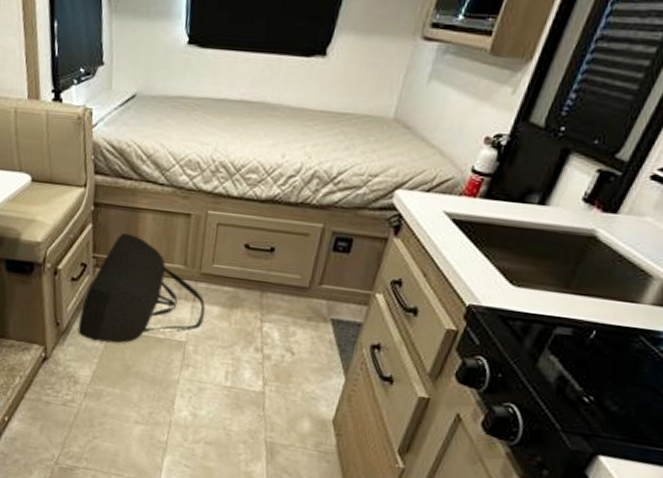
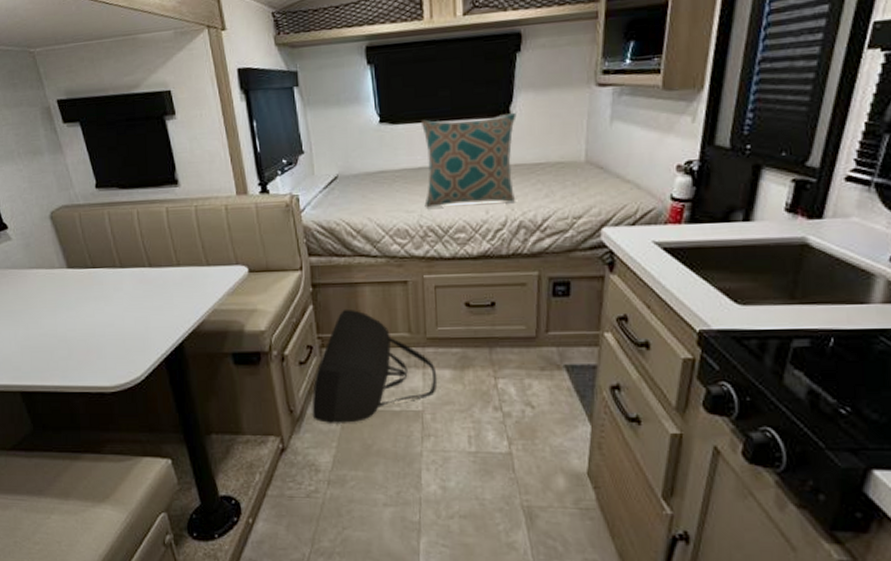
pillow: none [220,47,333,151] -> present [422,112,517,208]

